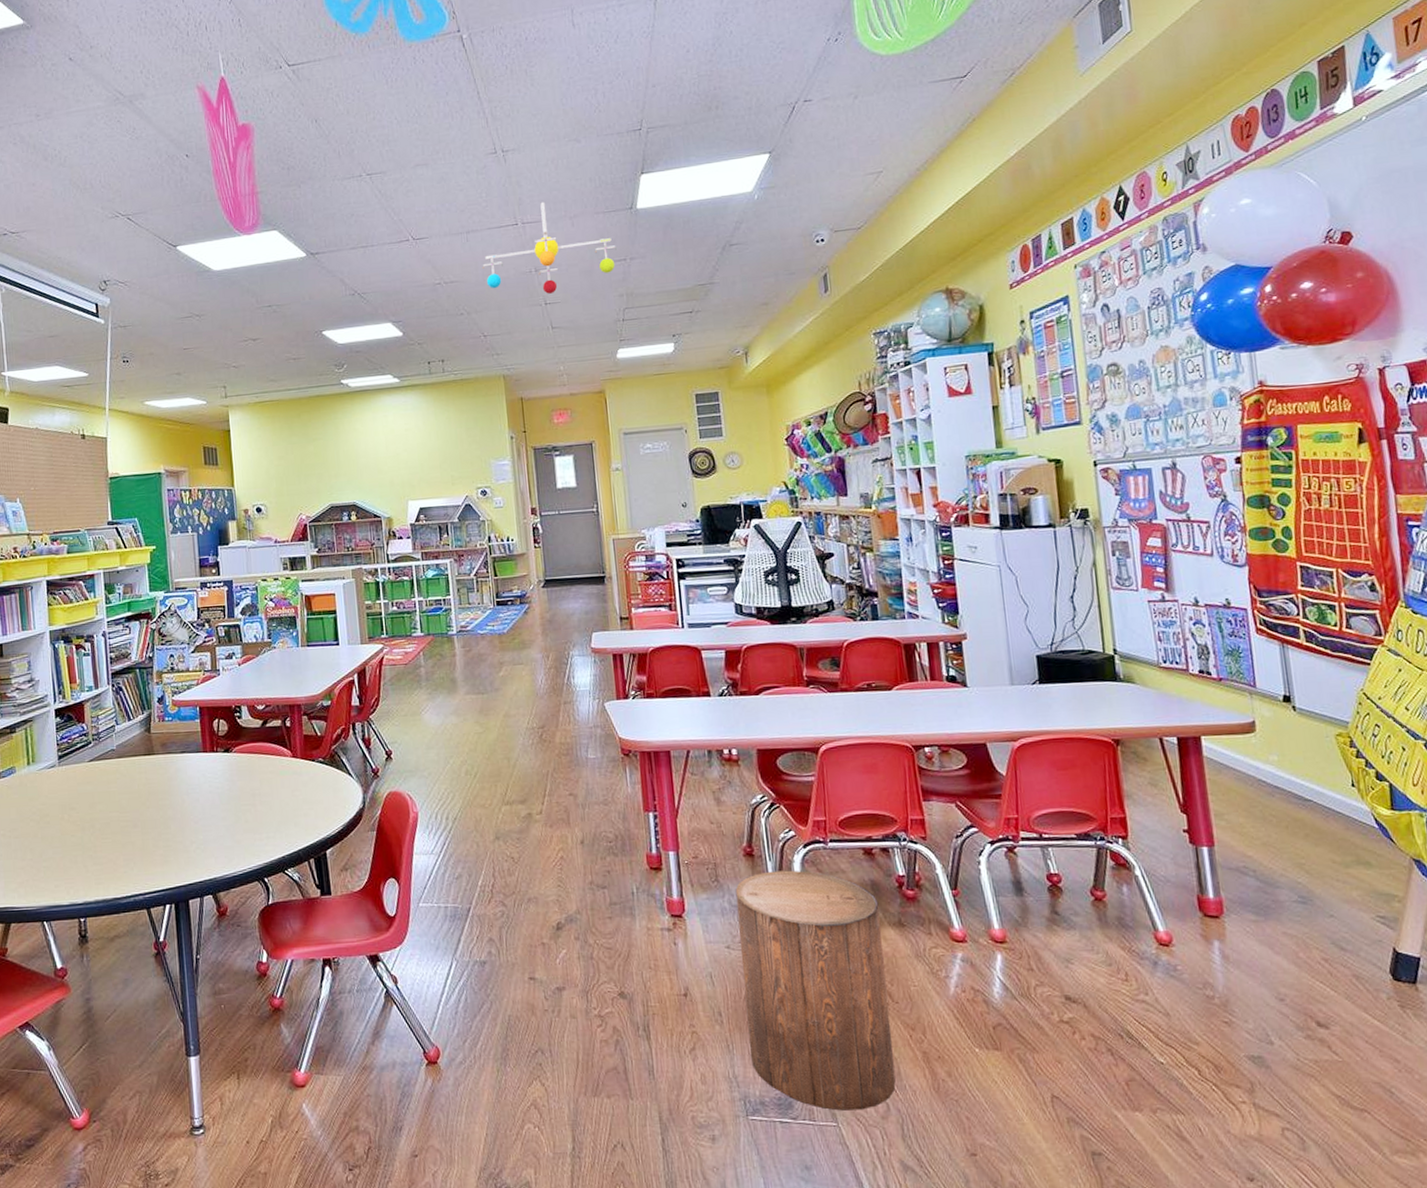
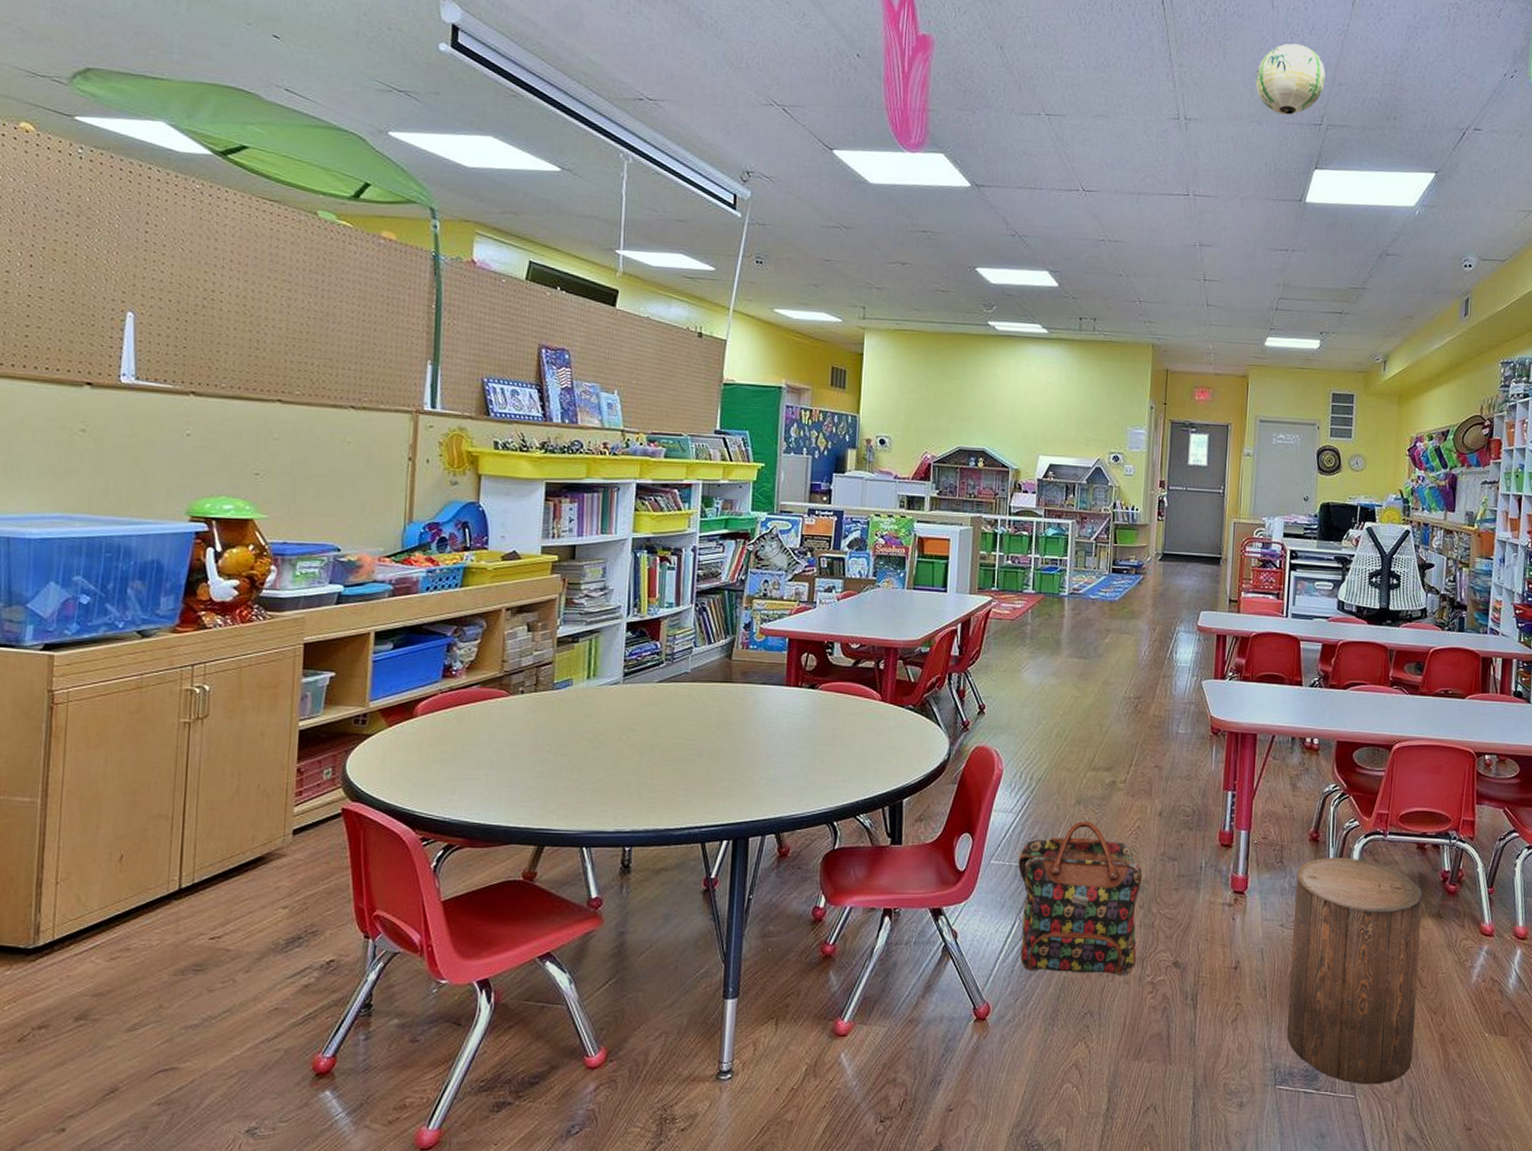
backpack: none [446,856,580,1012] -> present [1018,821,1143,976]
mobile: present [482,201,617,294] -> none [1148,177,1281,271]
paper lantern: none [566,55,639,128] -> present [1255,43,1326,115]

